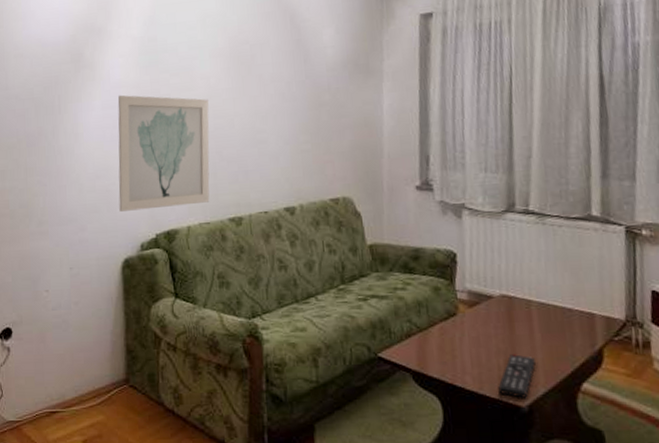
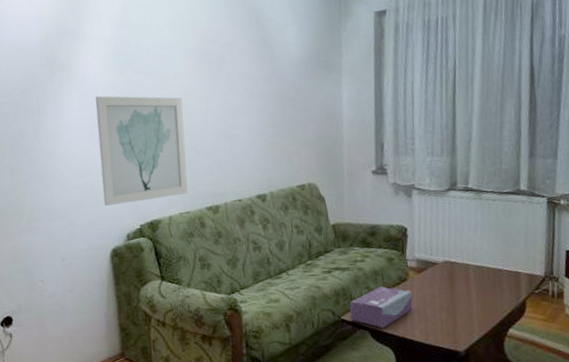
tissue box: none [387,320,463,371] -> present [349,286,413,328]
remote control: present [498,354,536,398] -> none [441,309,472,345]

